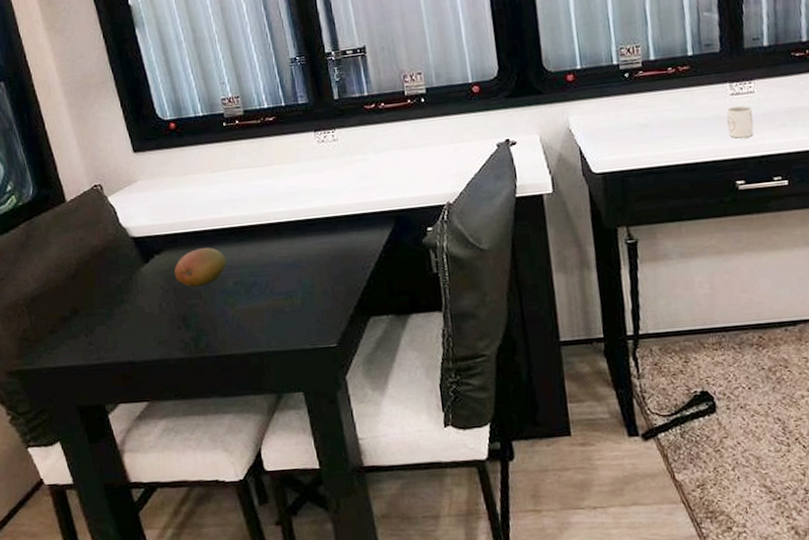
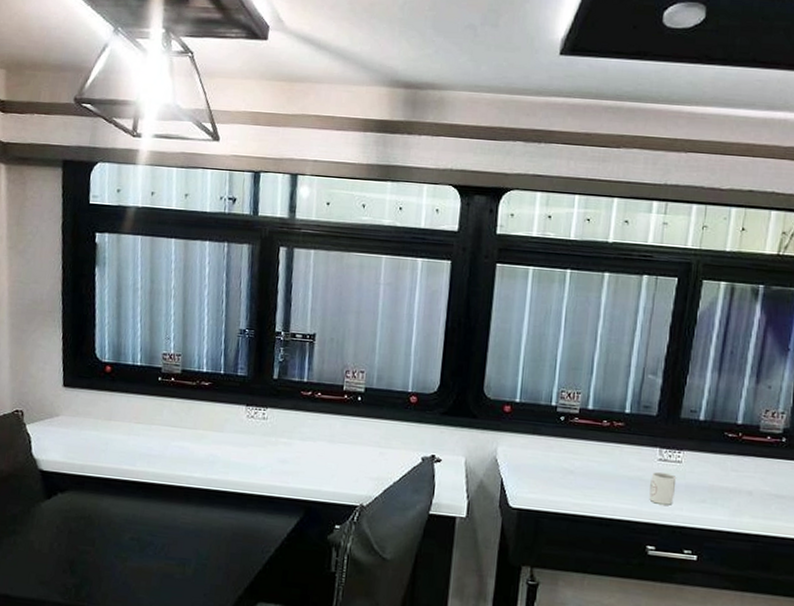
fruit: present [174,247,227,288] -> none [73,496,129,535]

